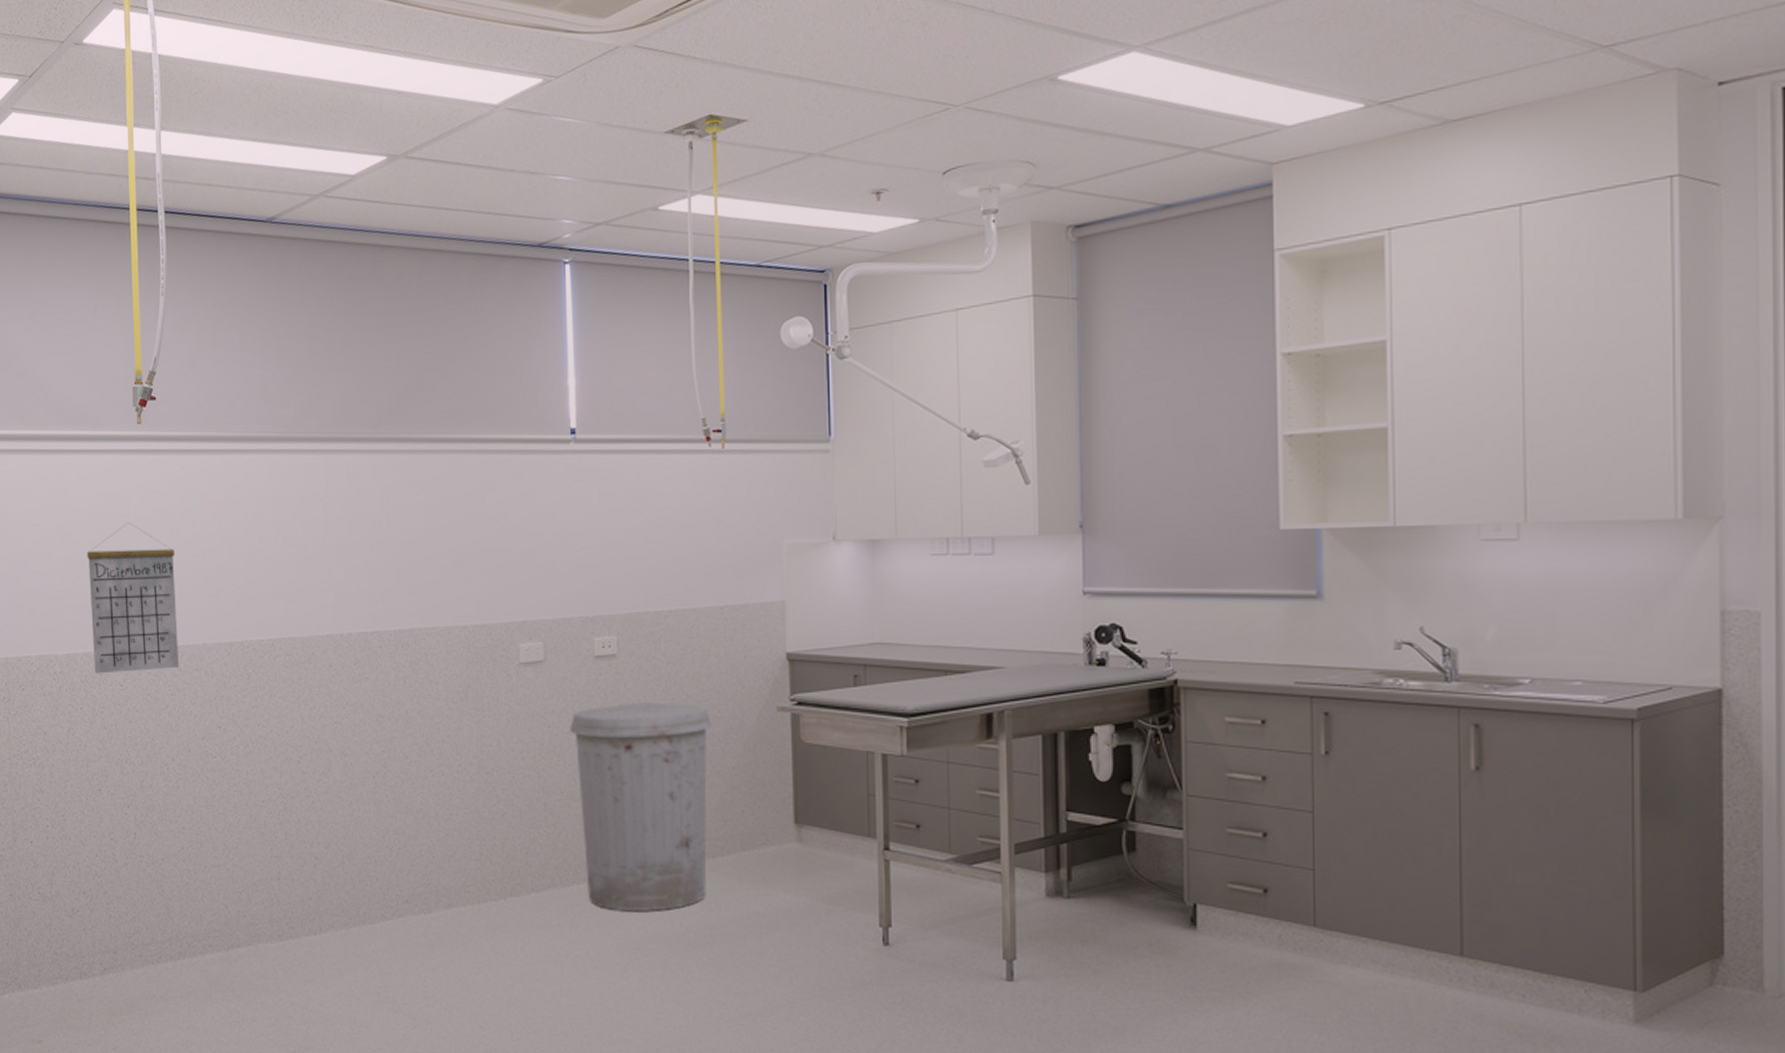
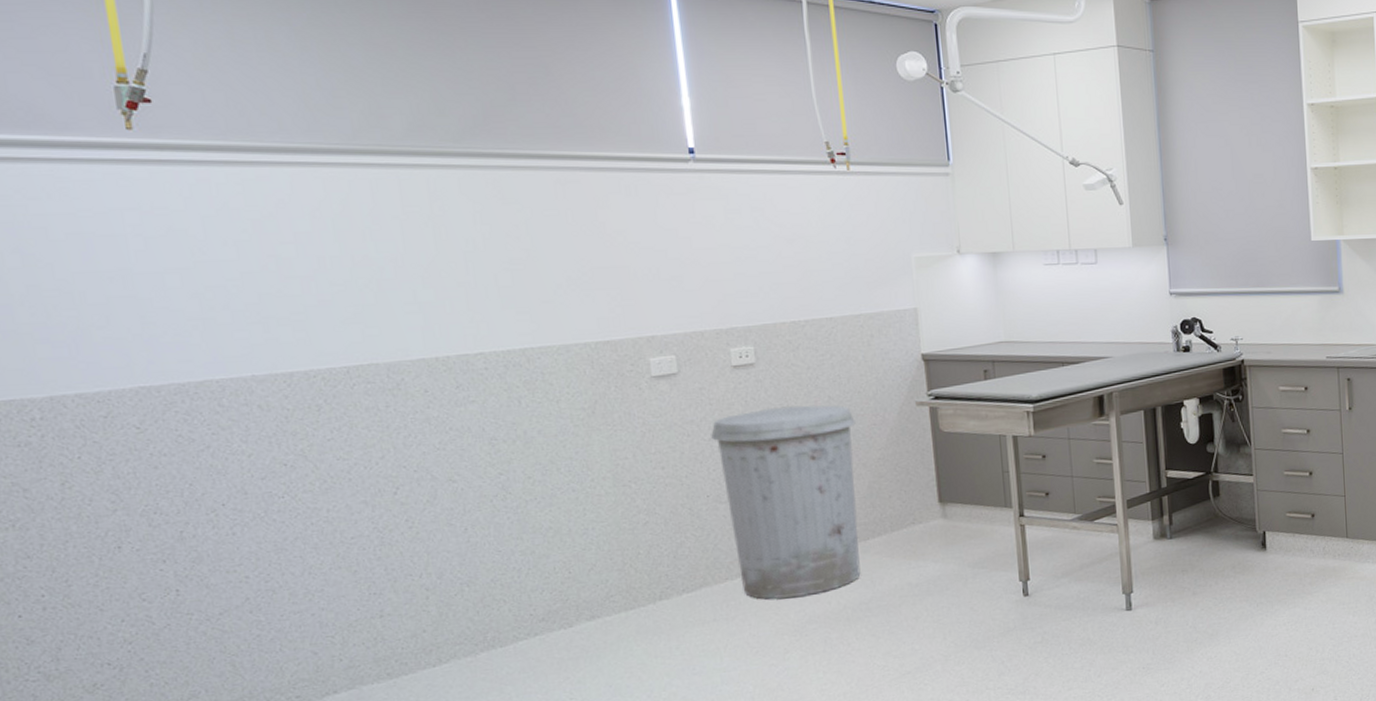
calendar: present [87,522,179,674] -> none [65,242,220,417]

